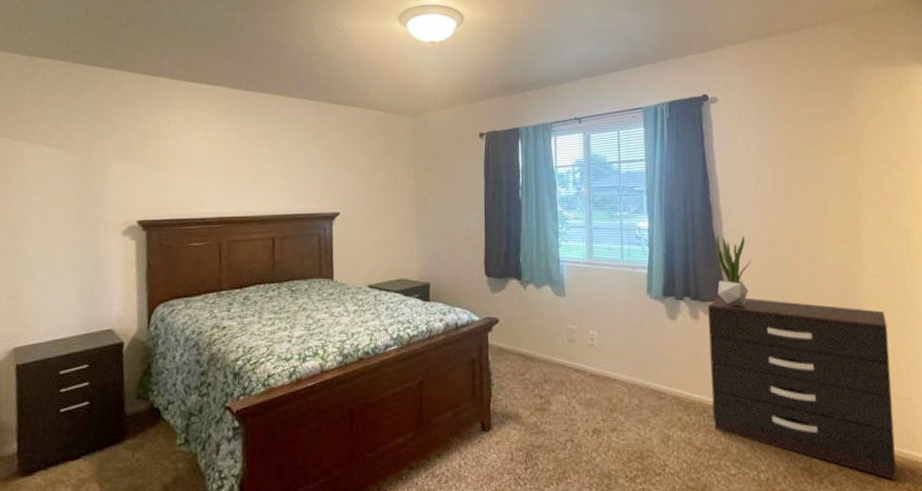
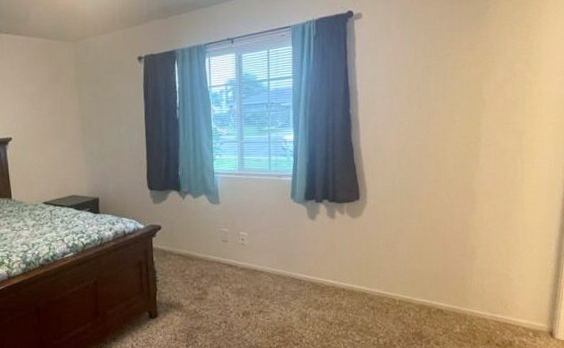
dresser: present [707,296,897,481] -> none [343,198,495,339]
potted plant: present [714,235,751,304] -> none [351,143,383,204]

